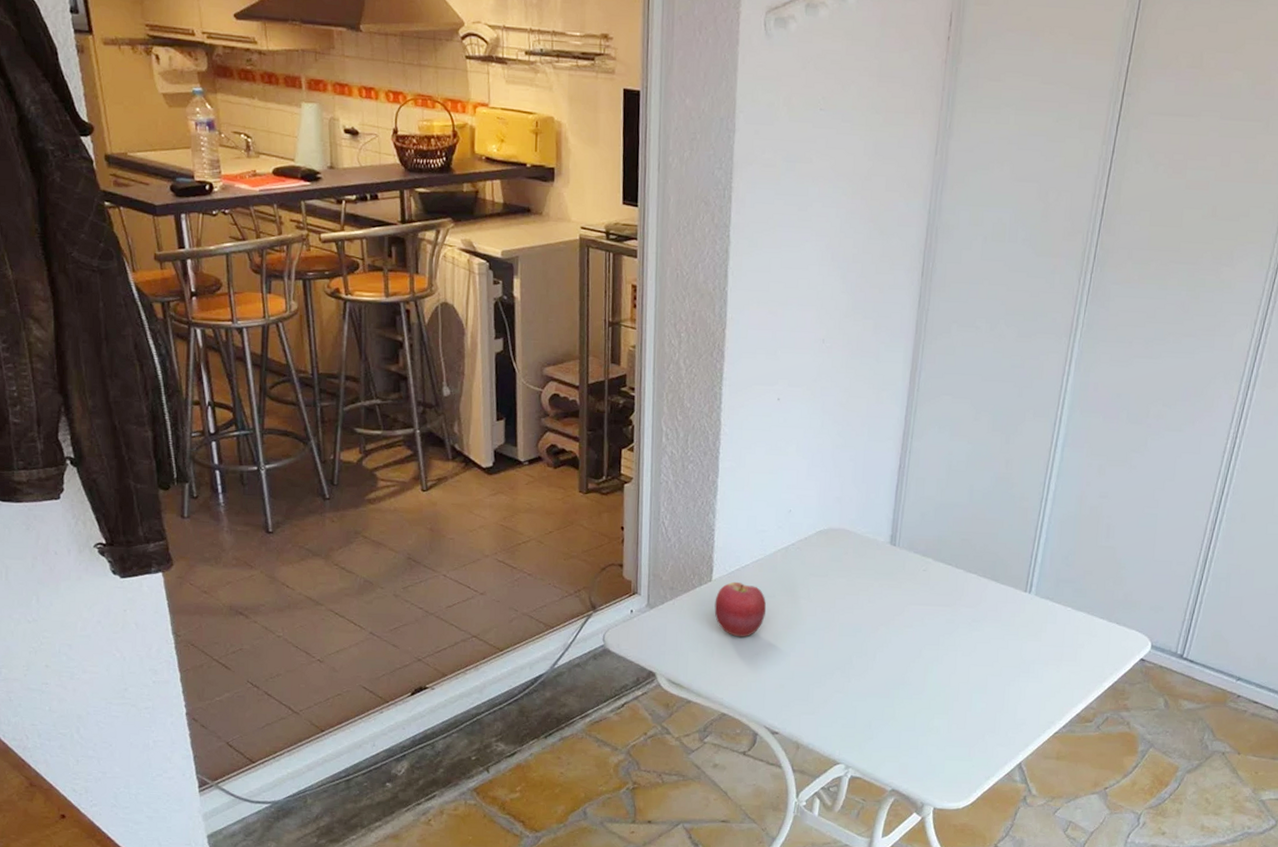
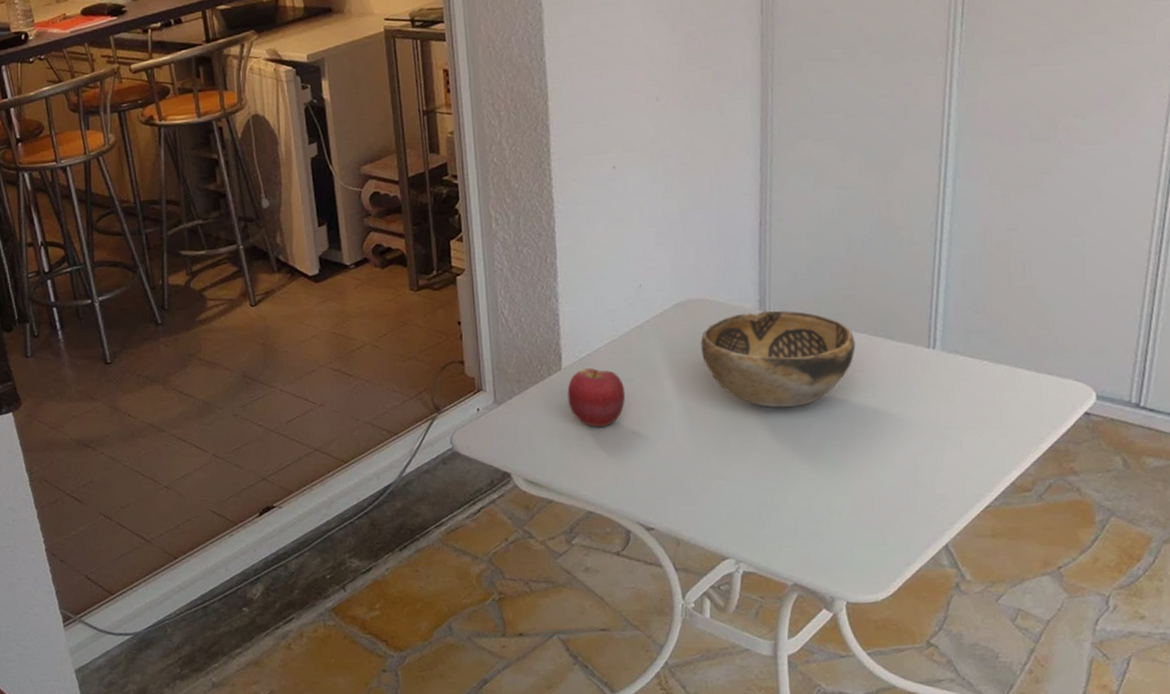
decorative bowl: none [836,545,967,633] -> present [700,310,856,407]

